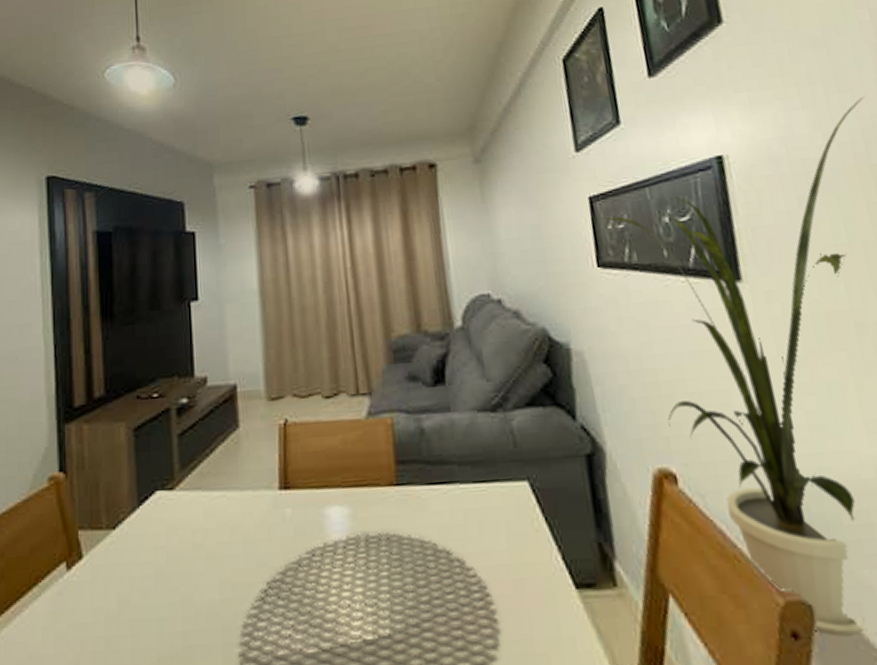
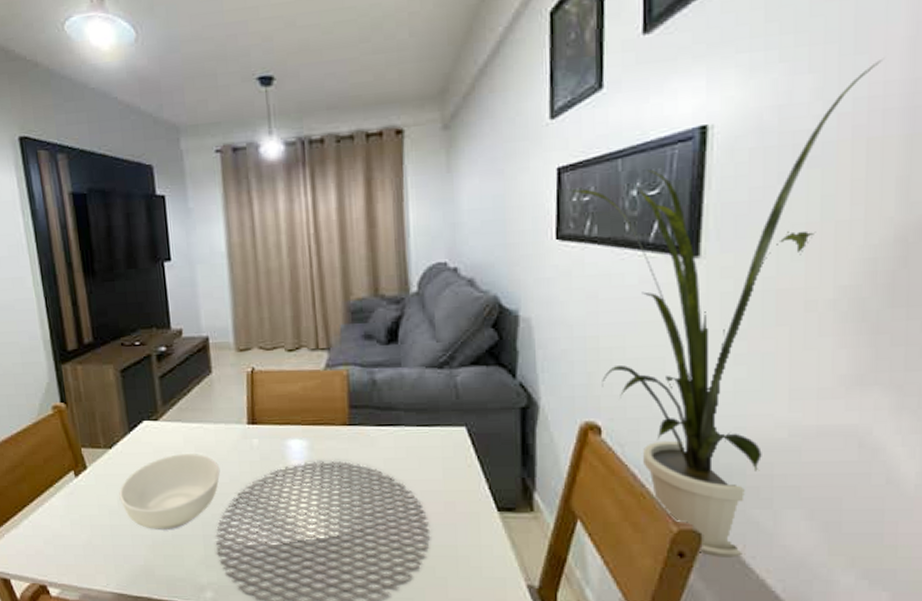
bowl: none [120,531,246,640] -> present [119,454,221,529]

